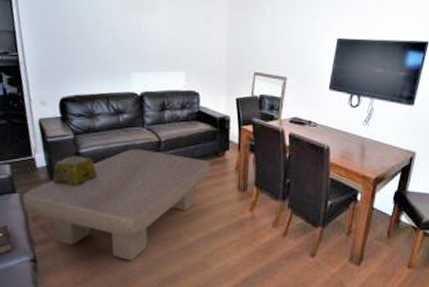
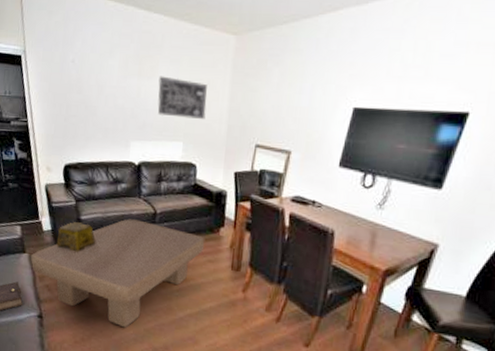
wall art: none [158,11,207,50] -> present [157,76,207,119]

